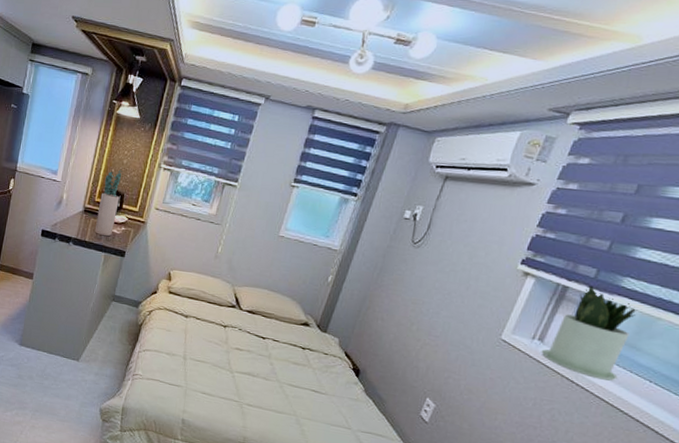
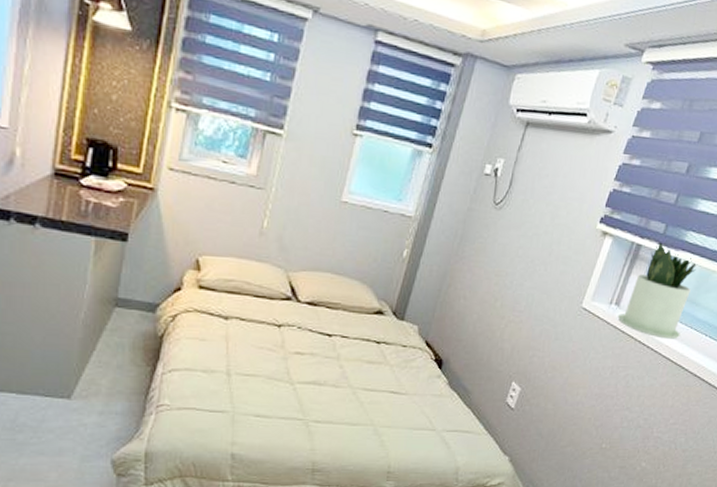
vase: present [94,168,123,237] -> none [75,107,112,213]

